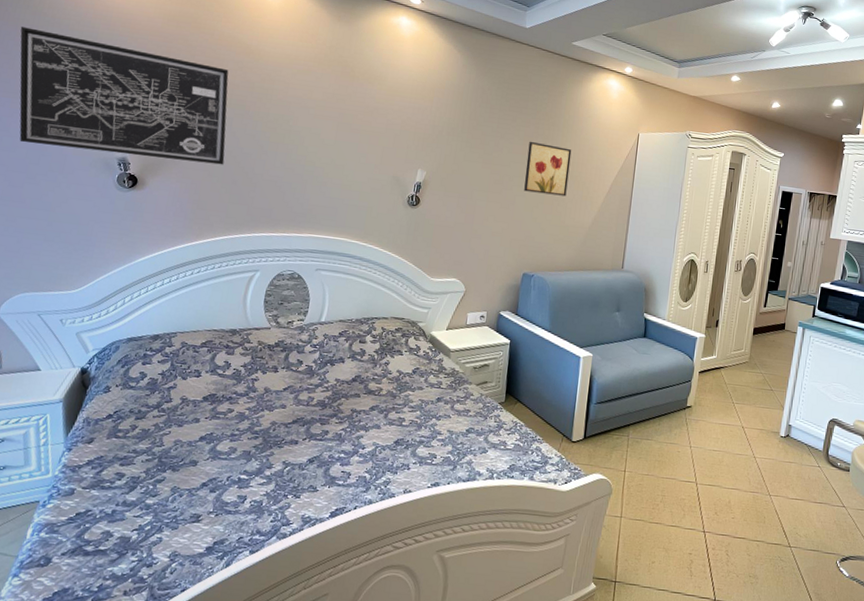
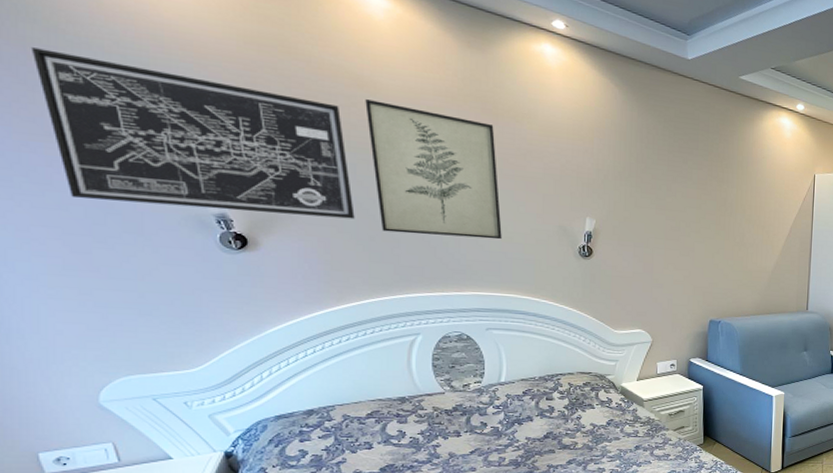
wall art: none [243,64,350,187] -> present [365,99,502,240]
wall art: present [524,141,572,197] -> none [702,184,749,241]

